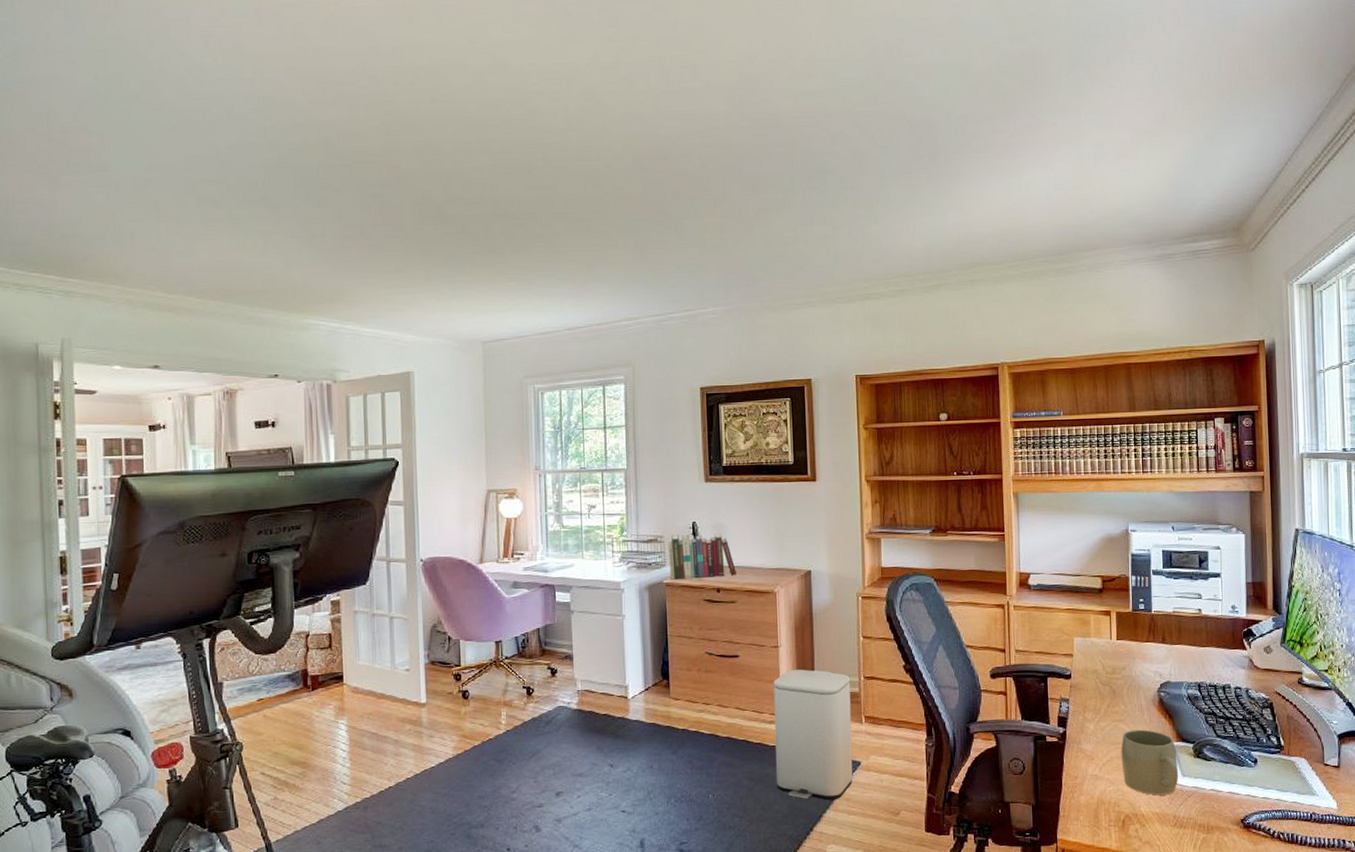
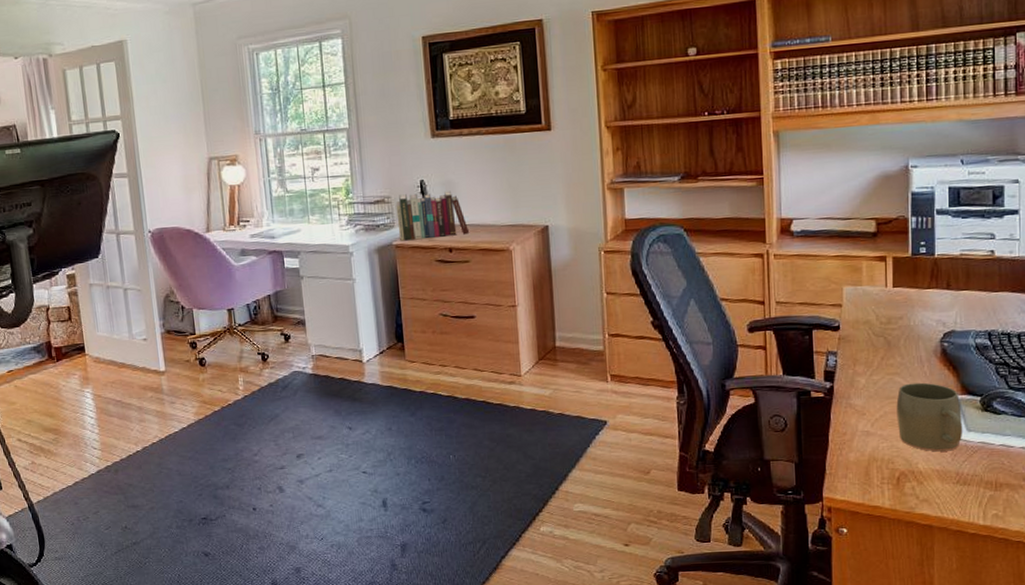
pedal bin: present [773,669,853,800] -> none [512,328,600,460]

